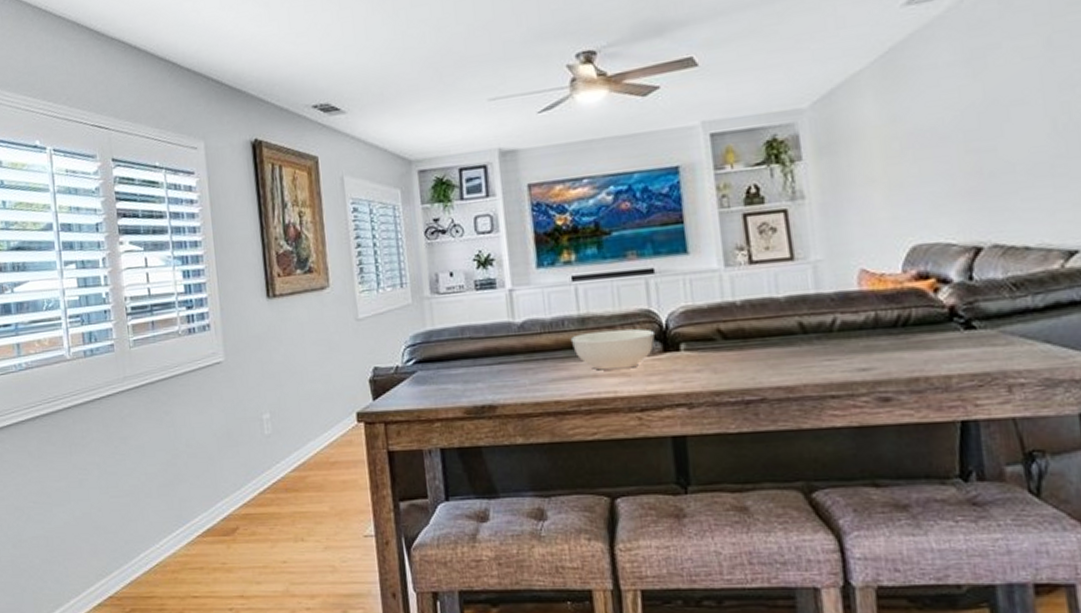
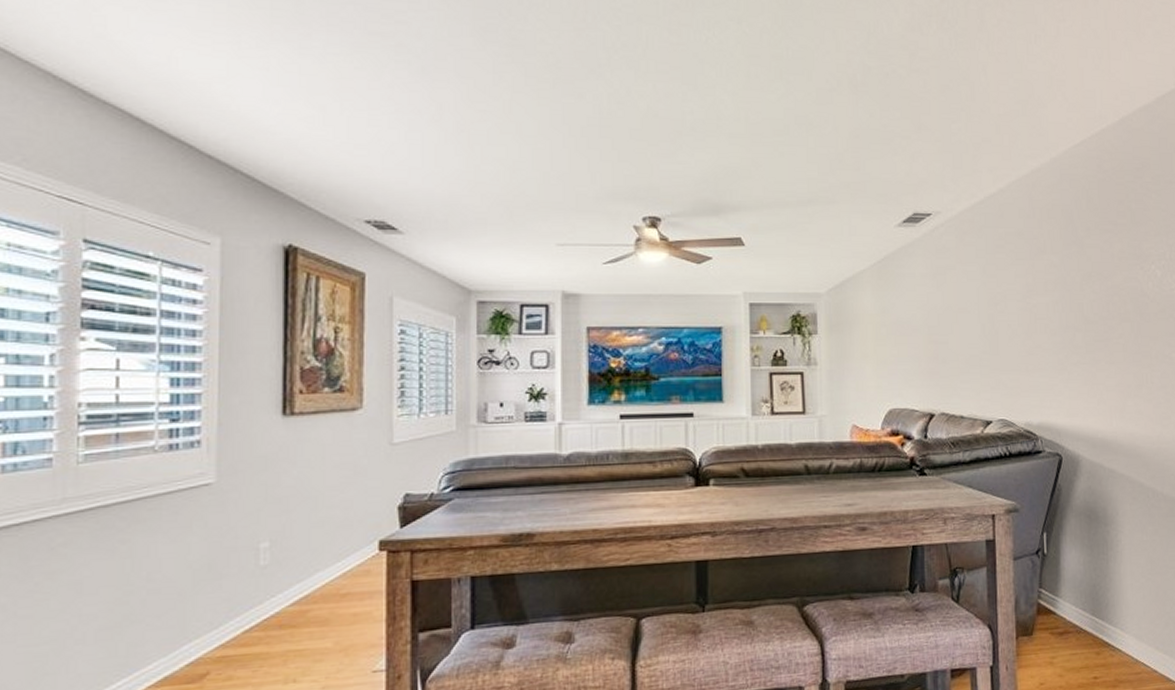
bowl: present [570,328,656,371] -> none [613,464,690,502]

